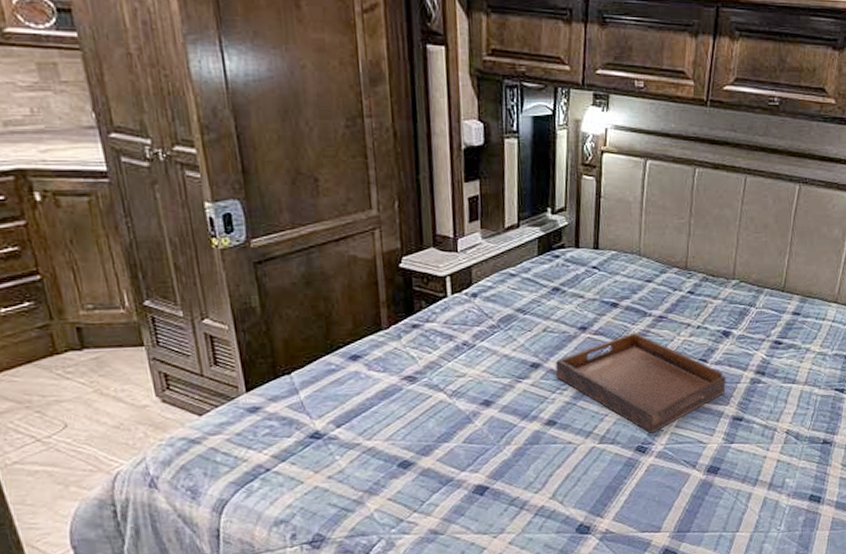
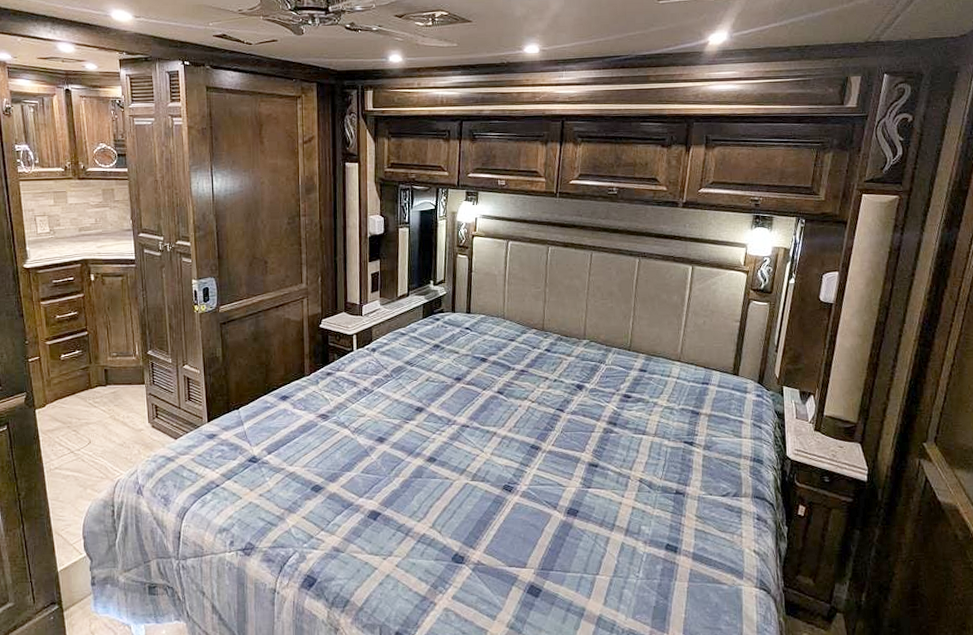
serving tray: present [555,332,726,433] -> none [435,383,581,474]

